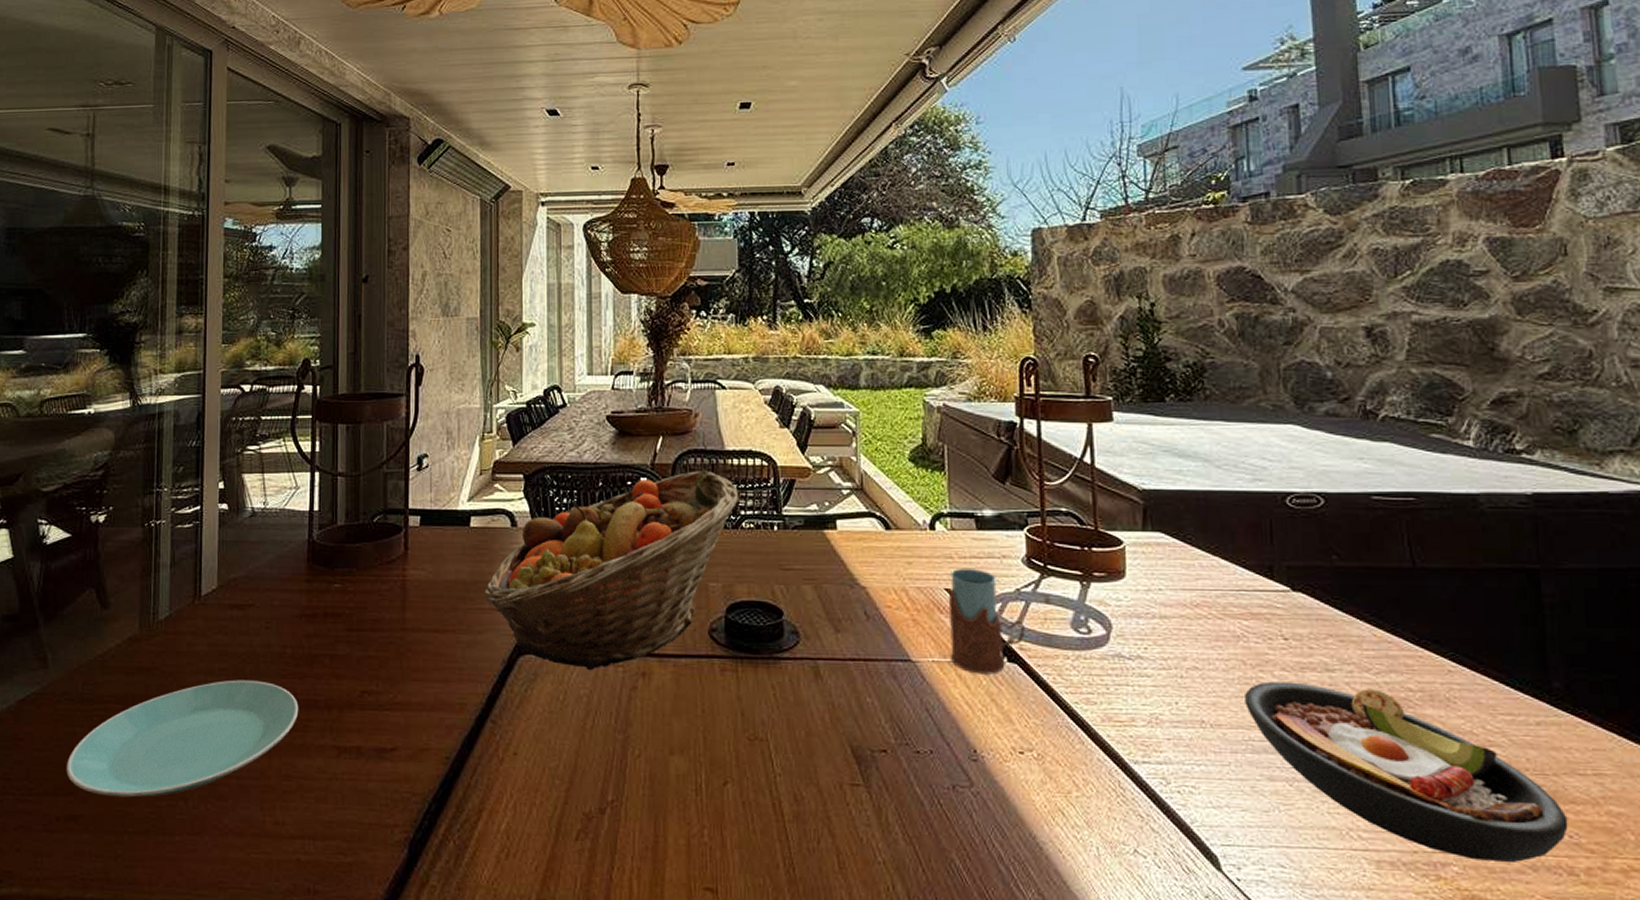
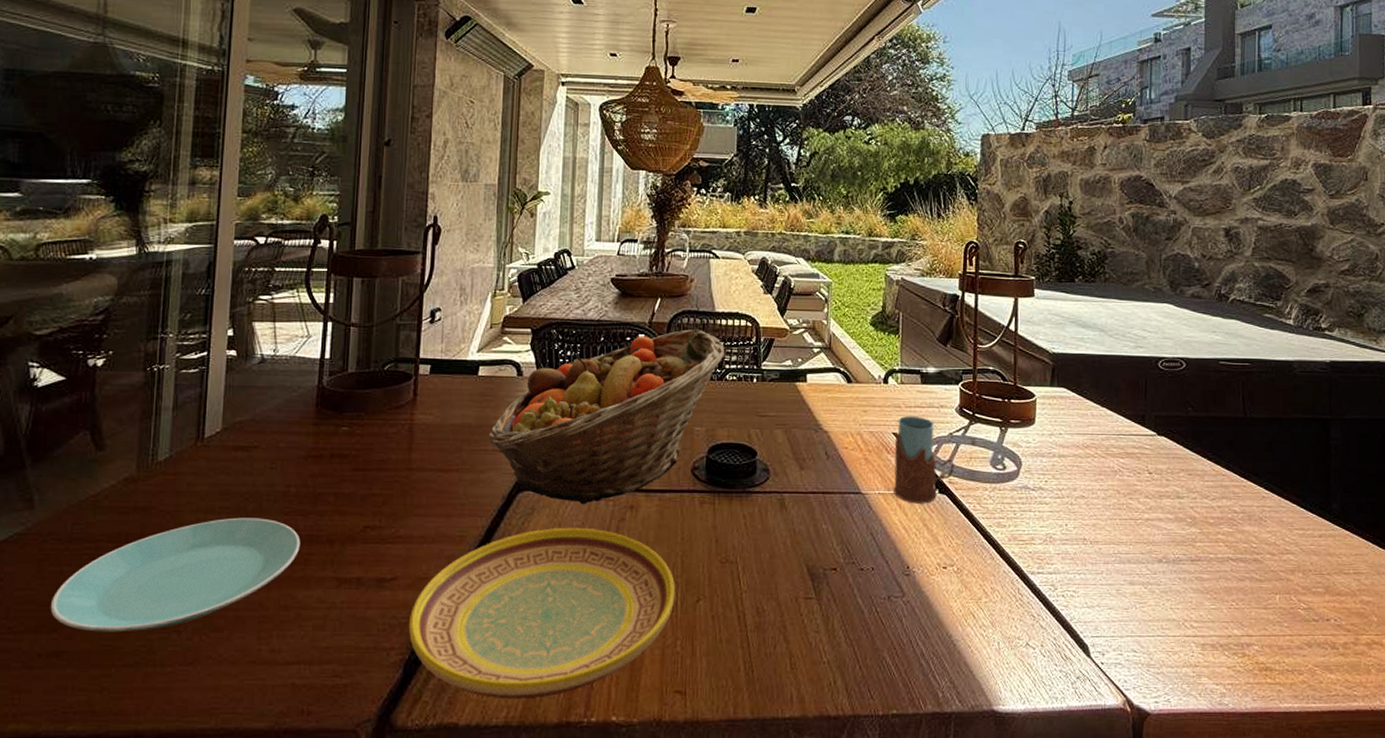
plate: none [412,696,699,889] -> present [409,527,676,700]
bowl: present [1245,681,1568,864] -> none [1117,507,1335,642]

